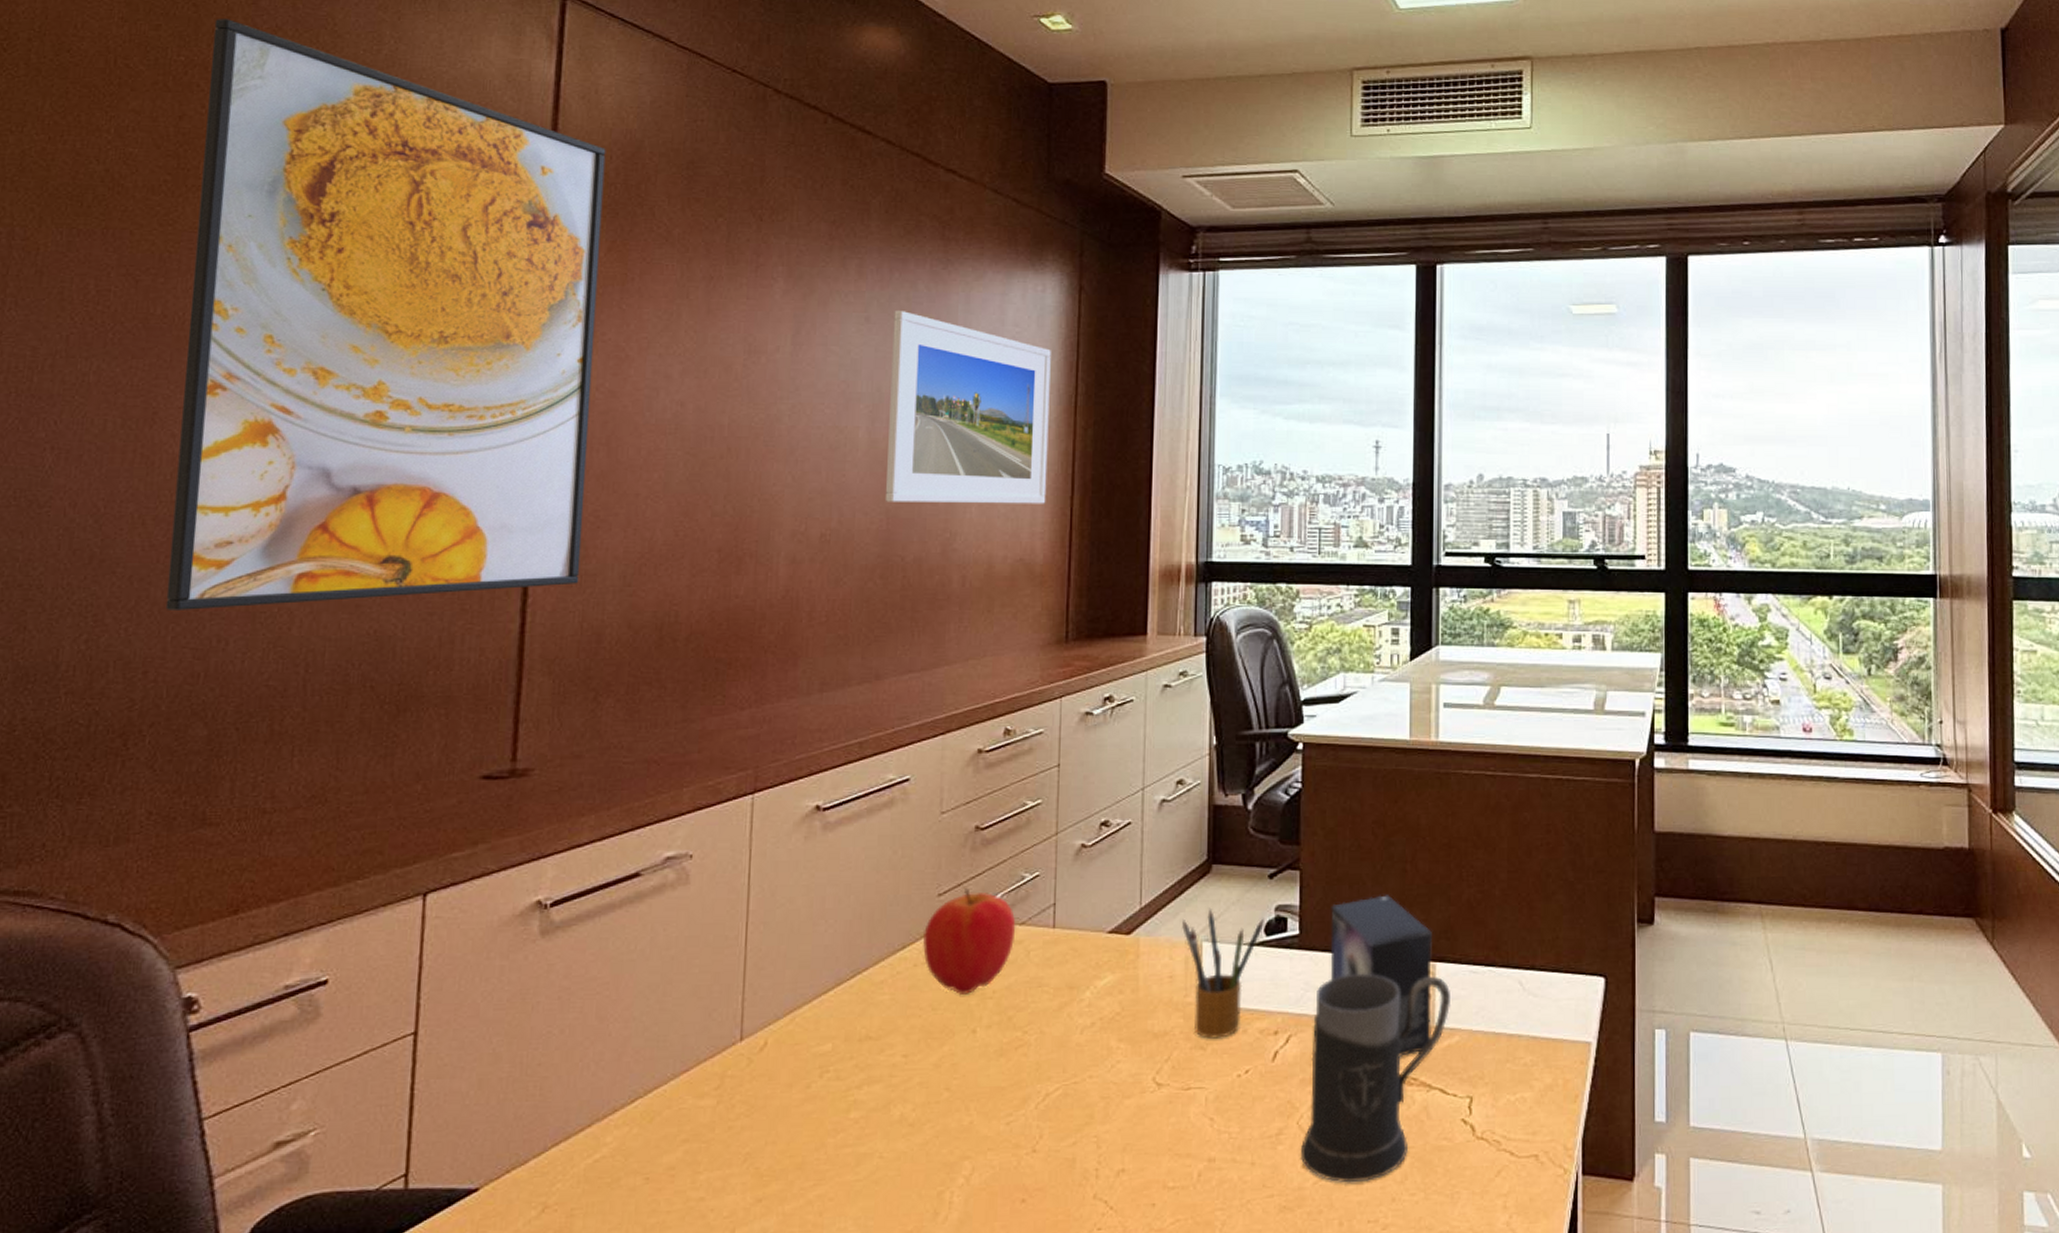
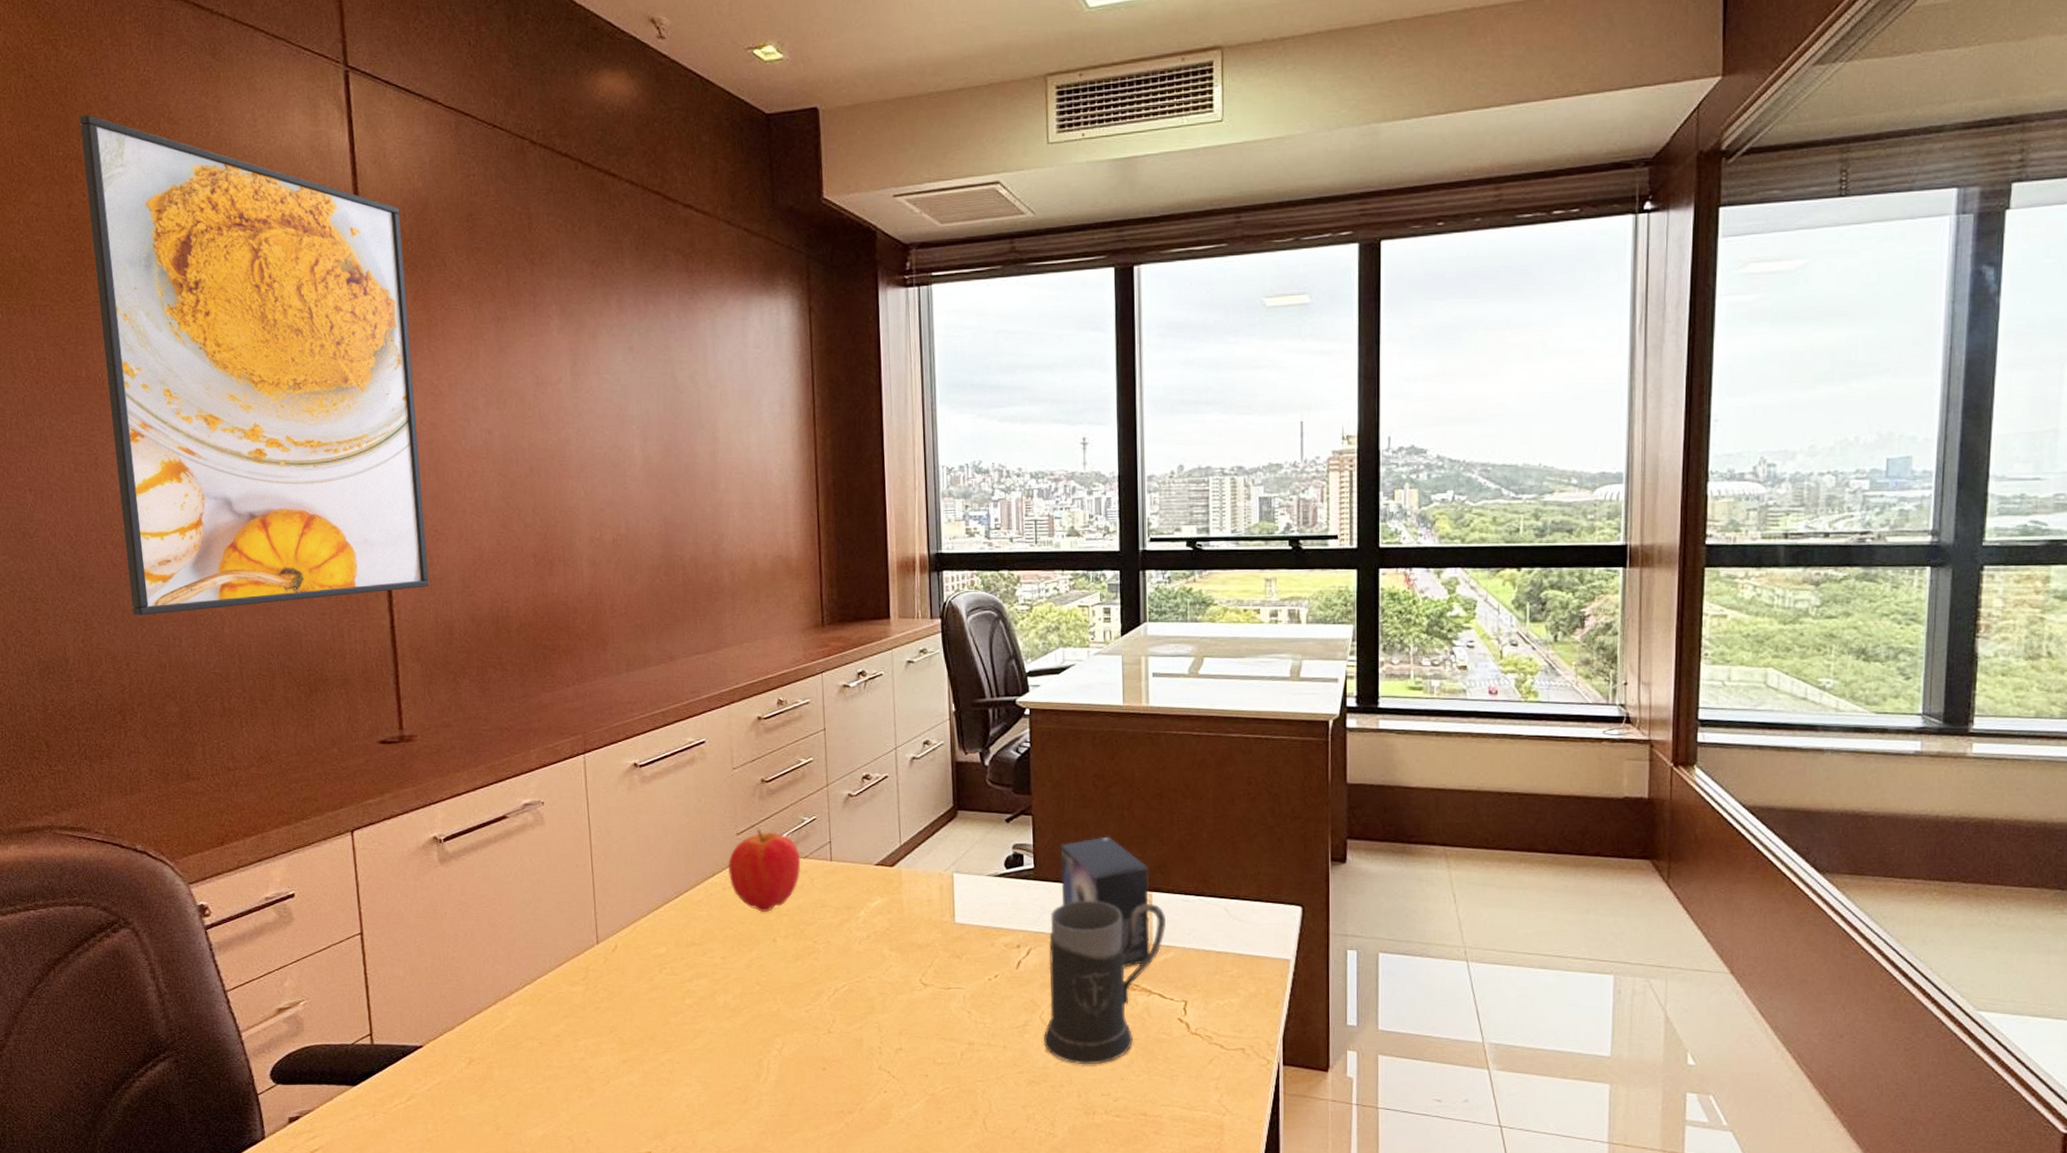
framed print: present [884,311,1051,504] -> none [652,339,796,510]
pencil box: present [1182,907,1266,1039] -> none [936,845,1005,950]

